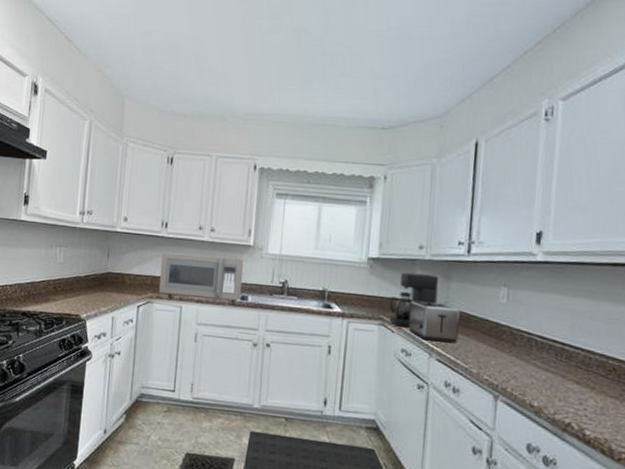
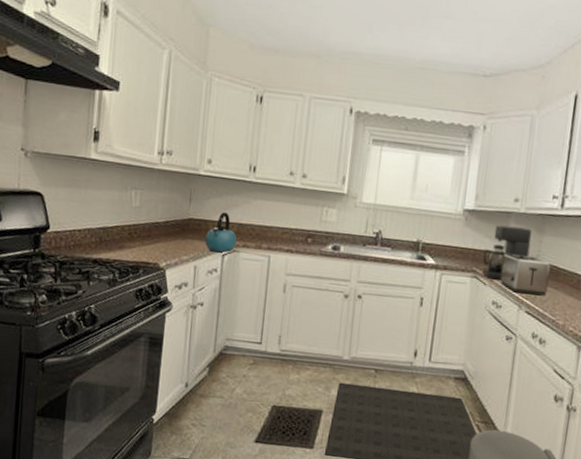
kettle: none [121,266,151,304] -> present [204,212,237,253]
microwave: present [158,252,244,305] -> none [245,198,337,255]

